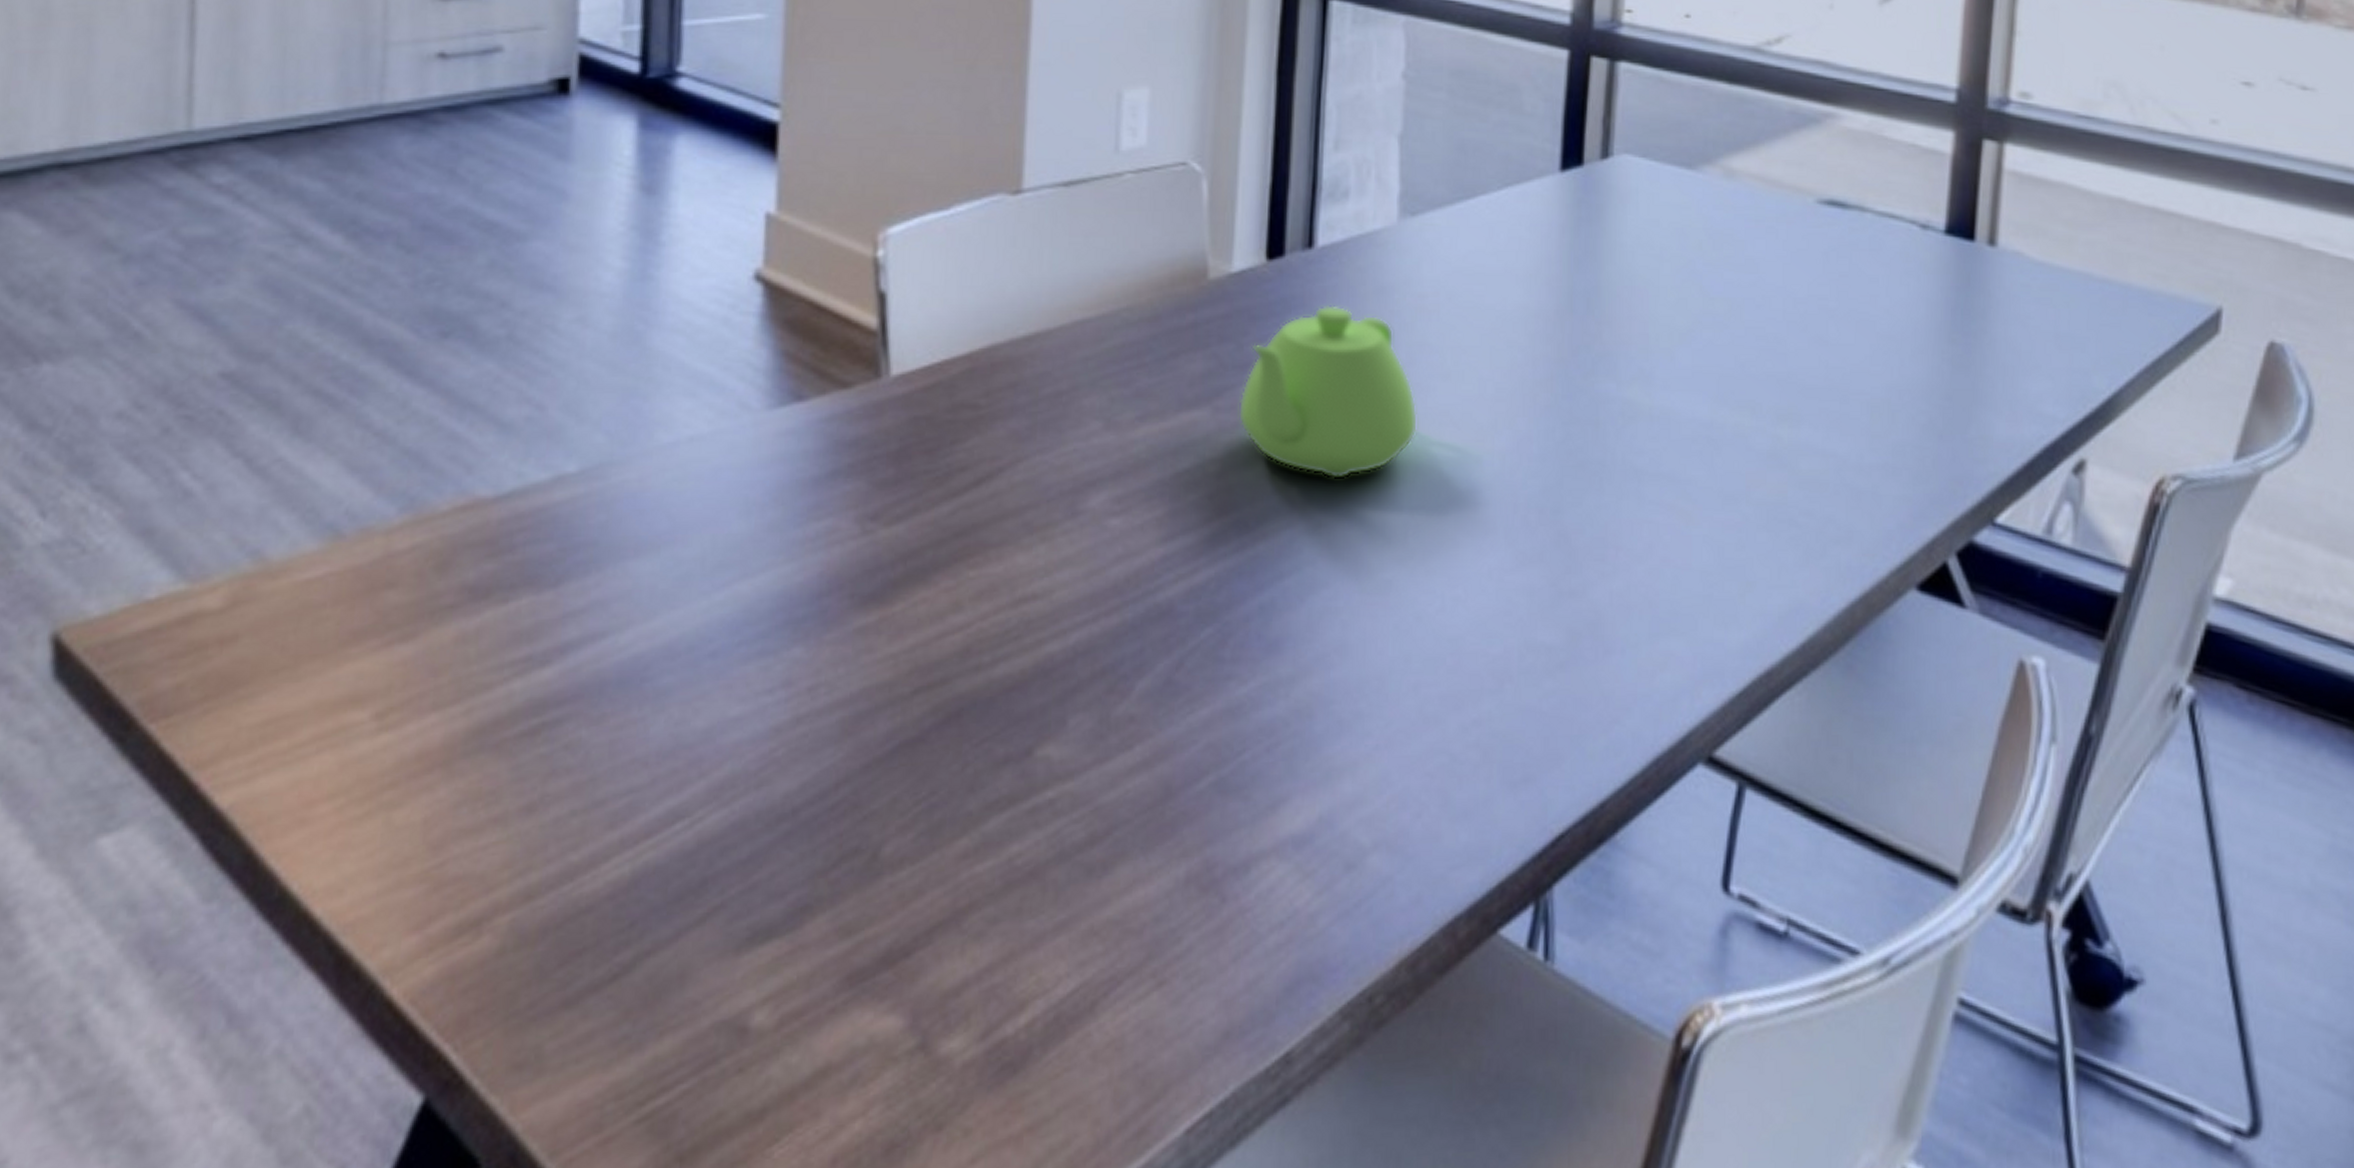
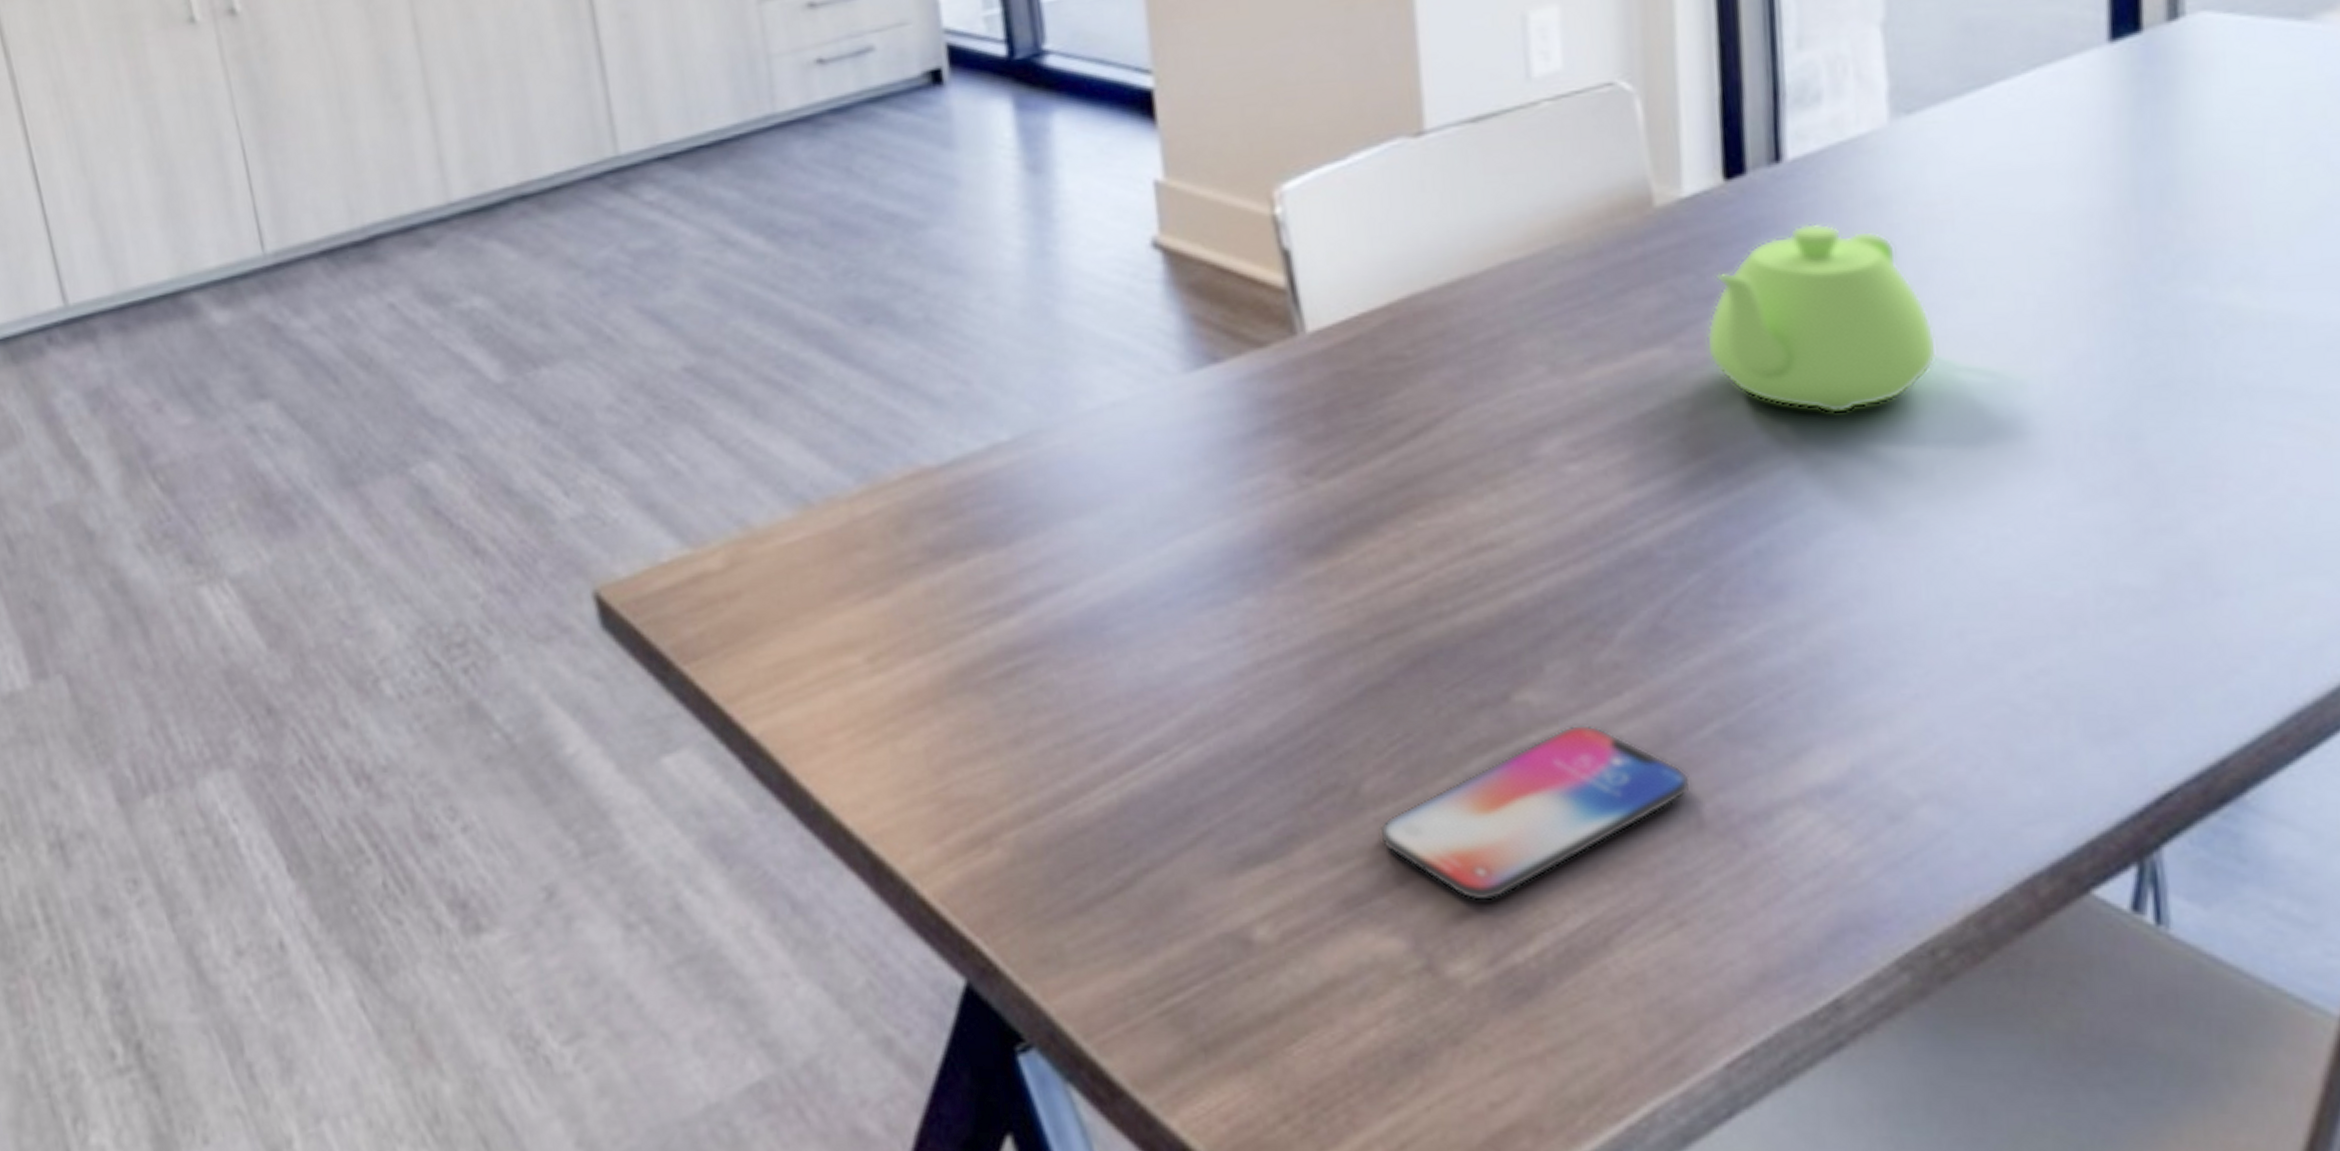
smartphone: none [892,778,1185,970] -> present [1378,724,1692,902]

